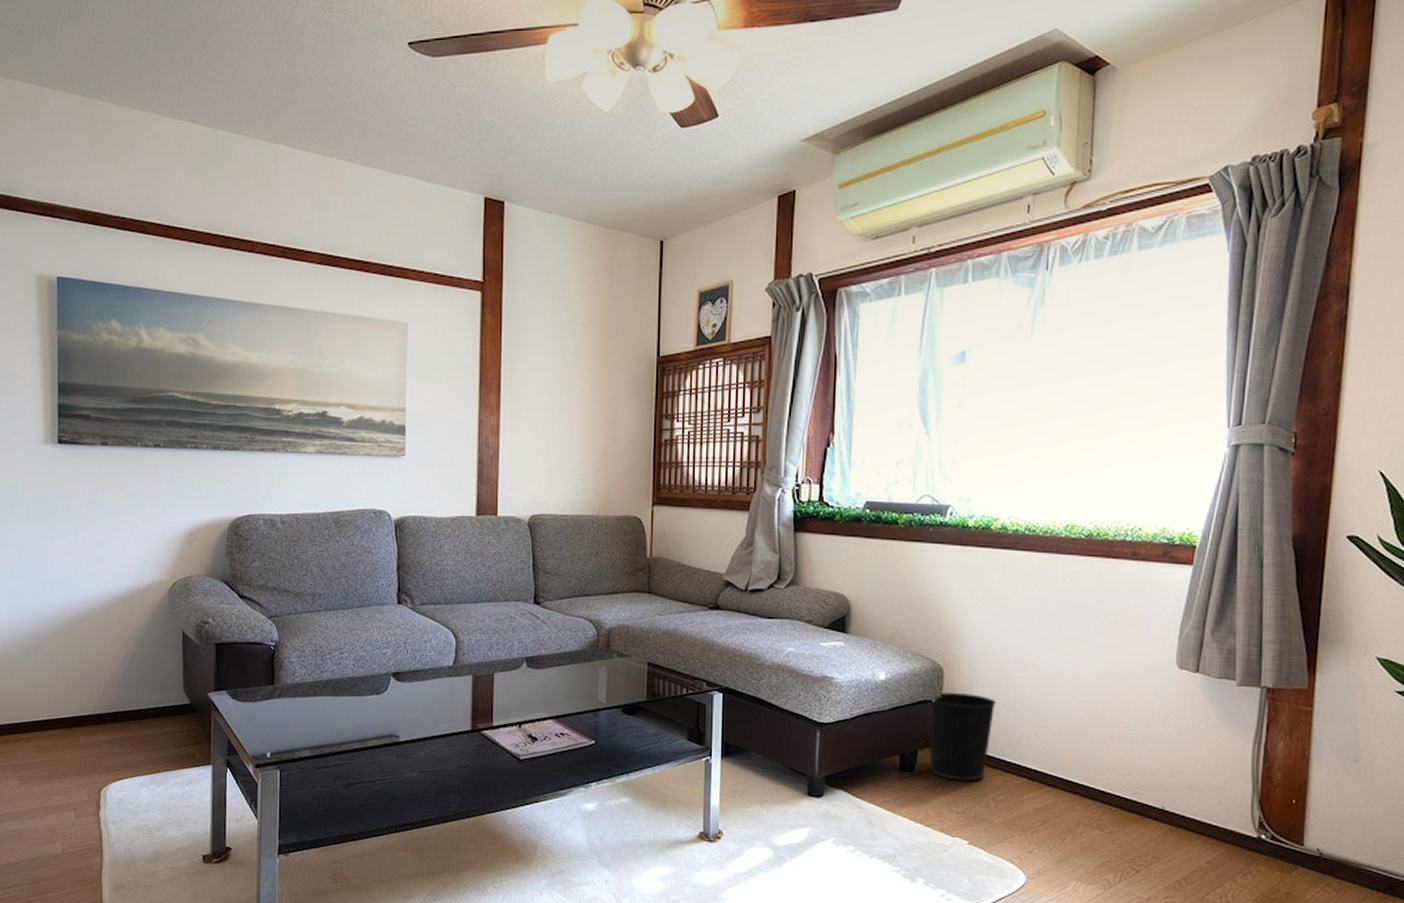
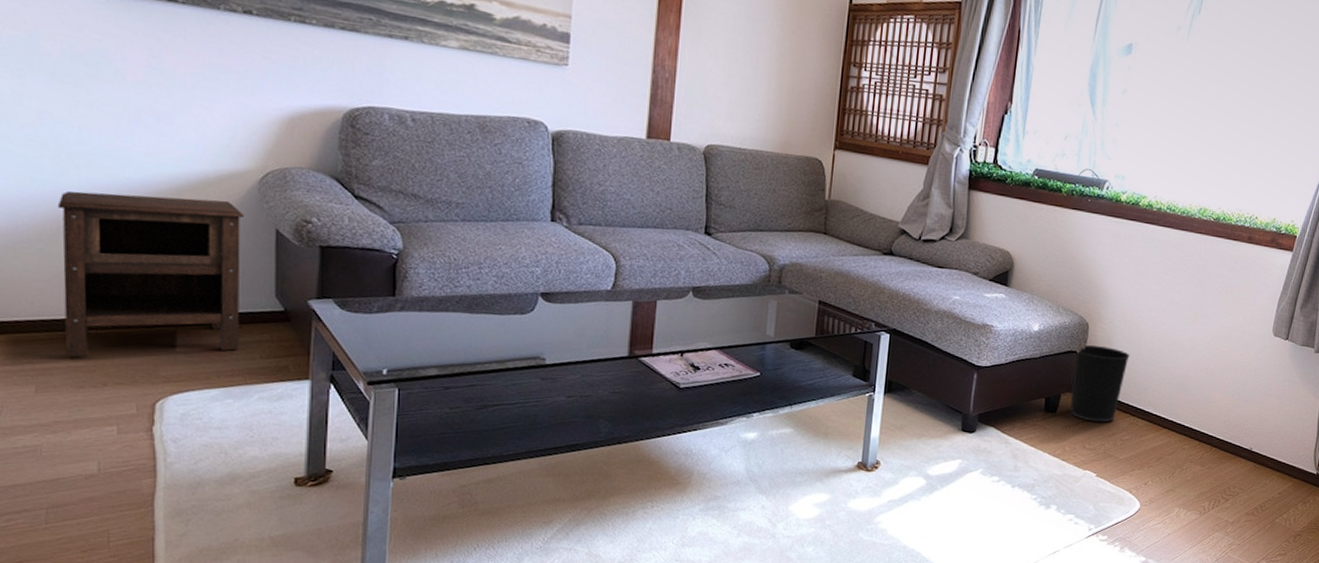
nightstand: none [31,609,159,753] -> present [57,191,244,358]

